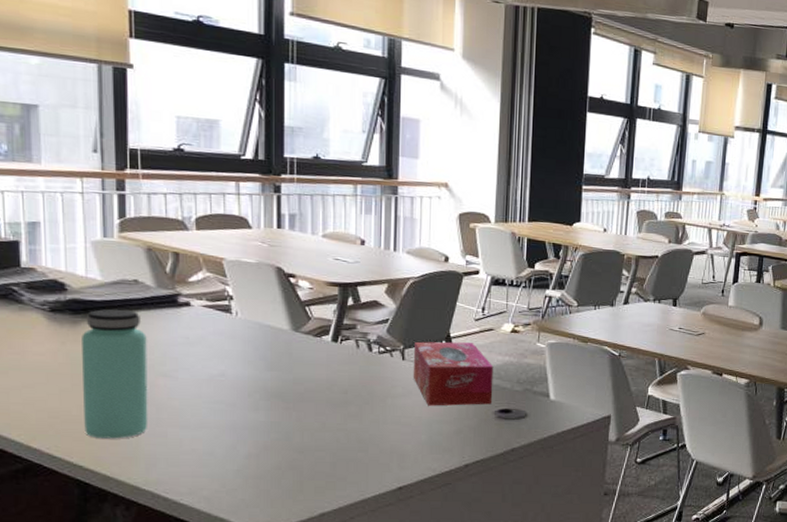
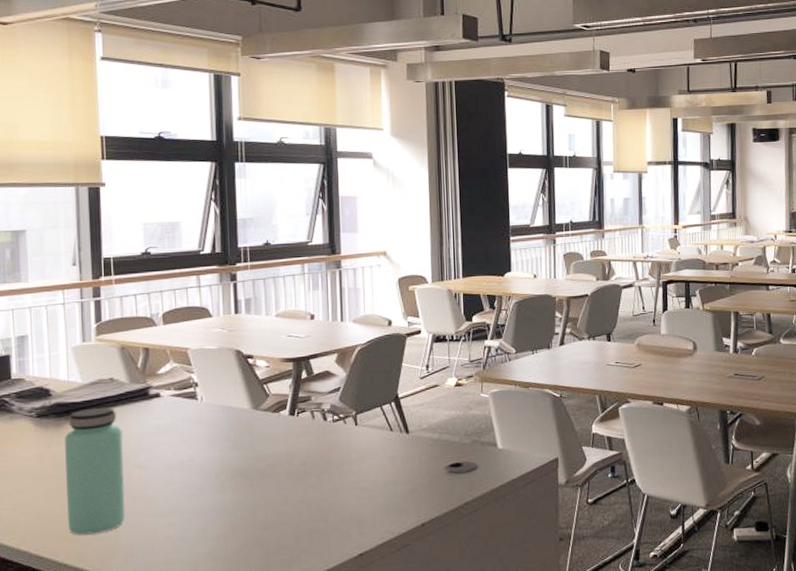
tissue box: present [413,341,494,406] -> none [365,401,443,468]

